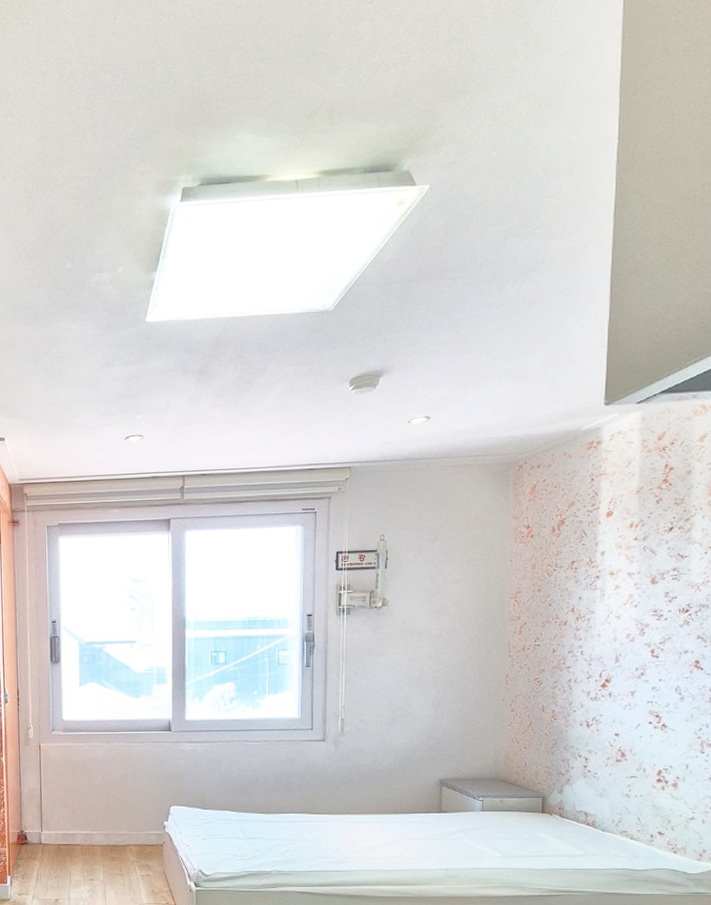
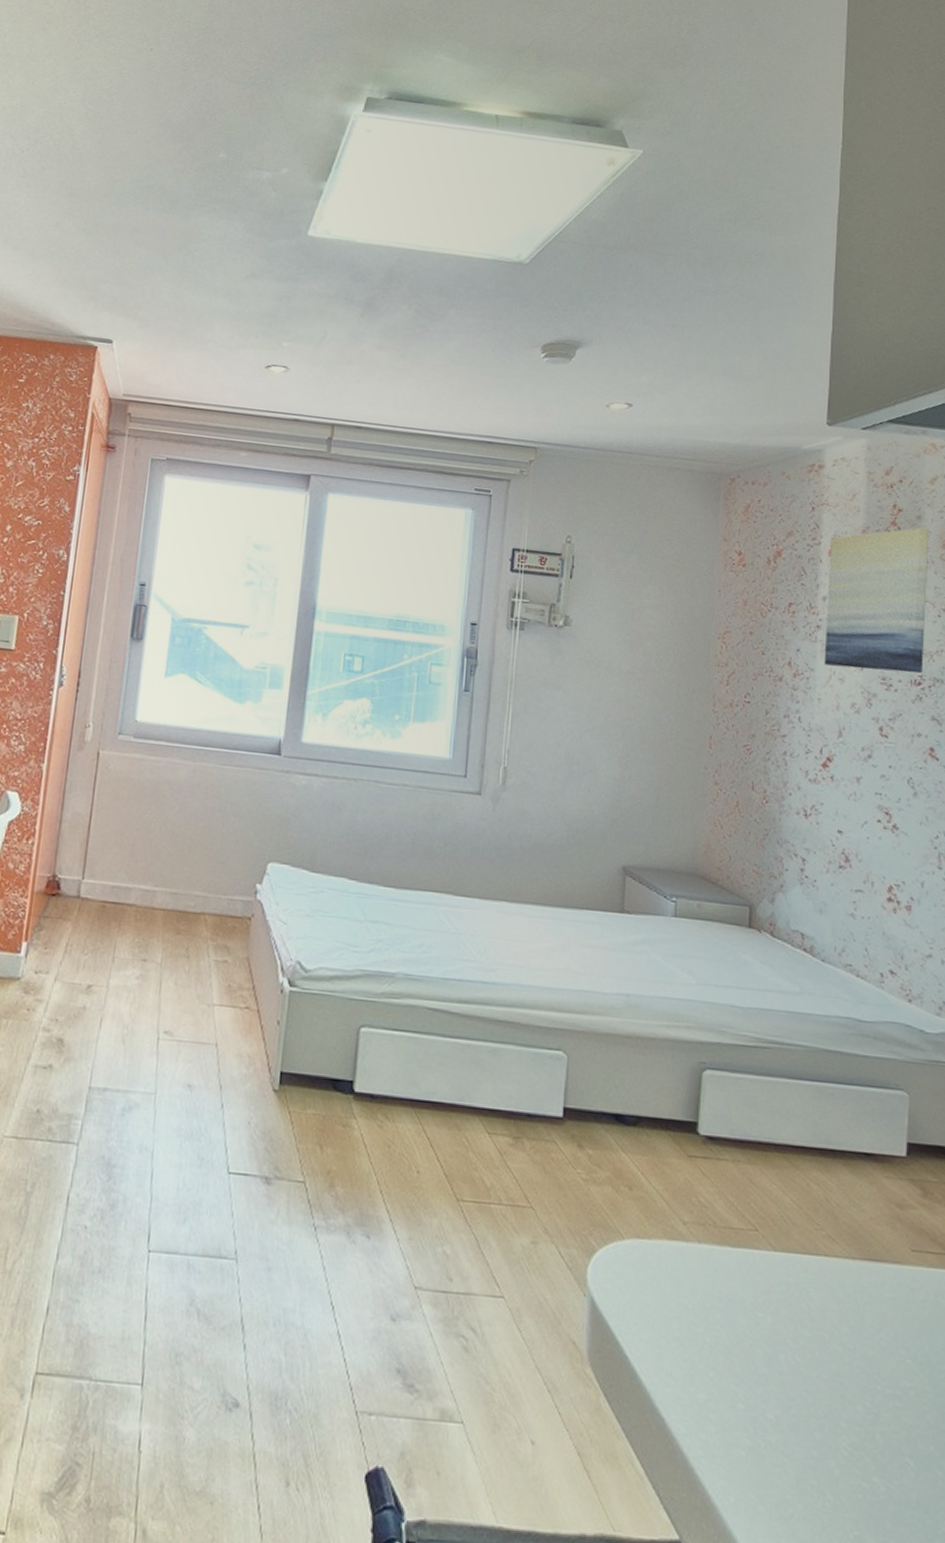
wall art: none [603,480,698,607] -> present [824,527,929,674]

